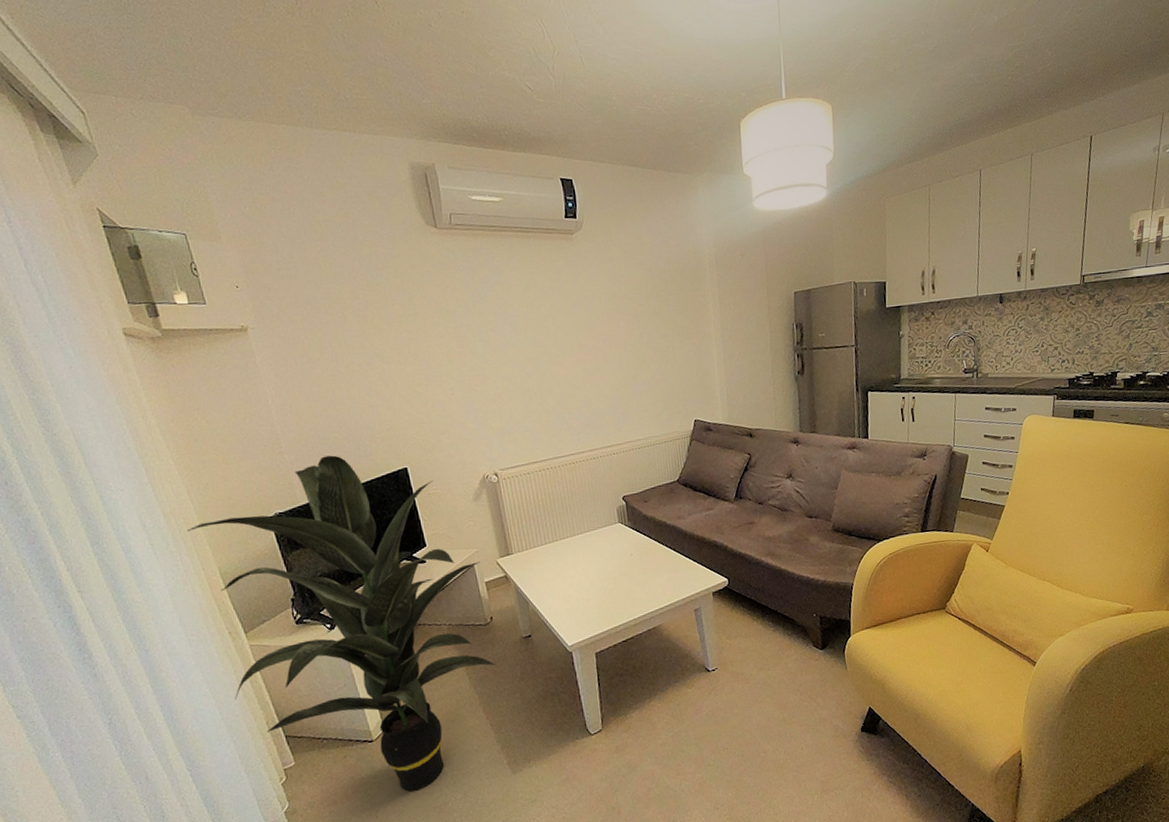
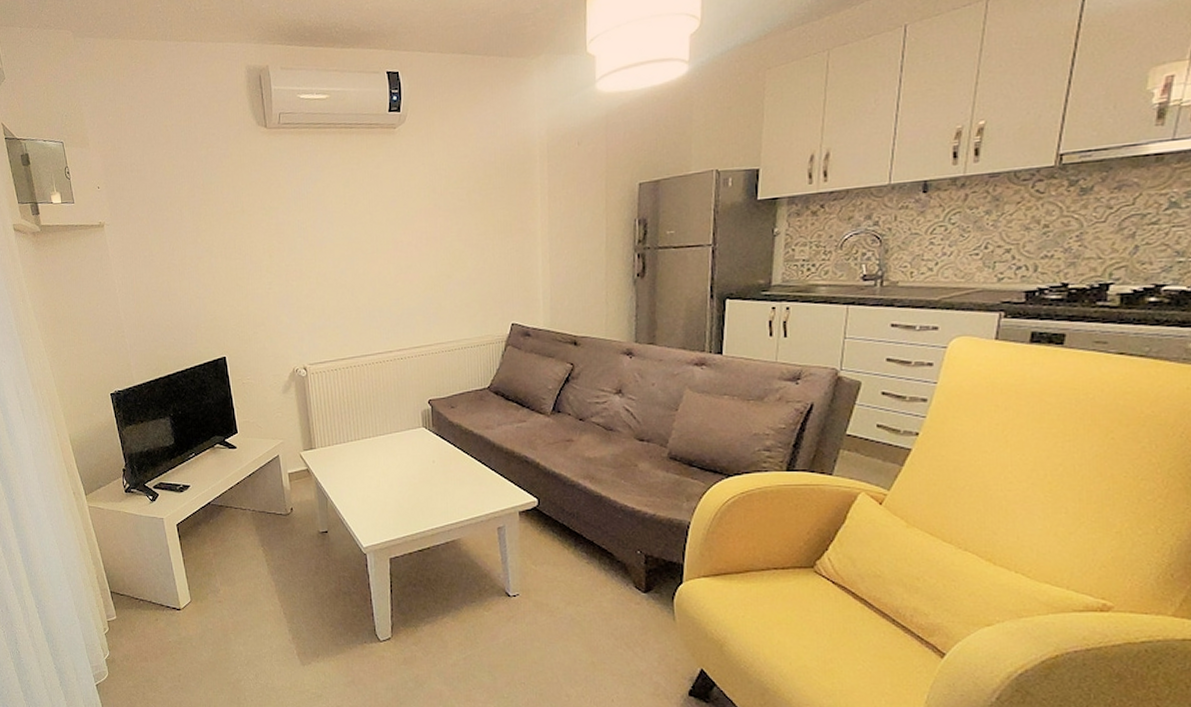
indoor plant: present [187,455,495,792] -> none [48,341,292,663]

